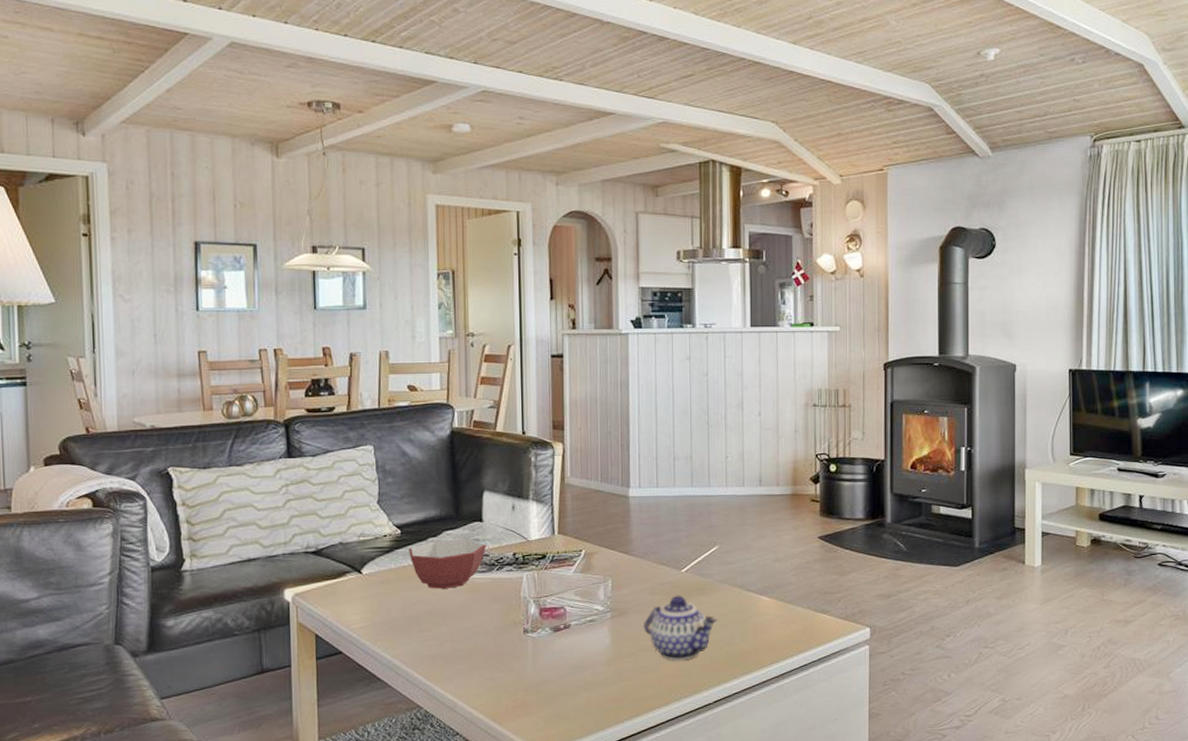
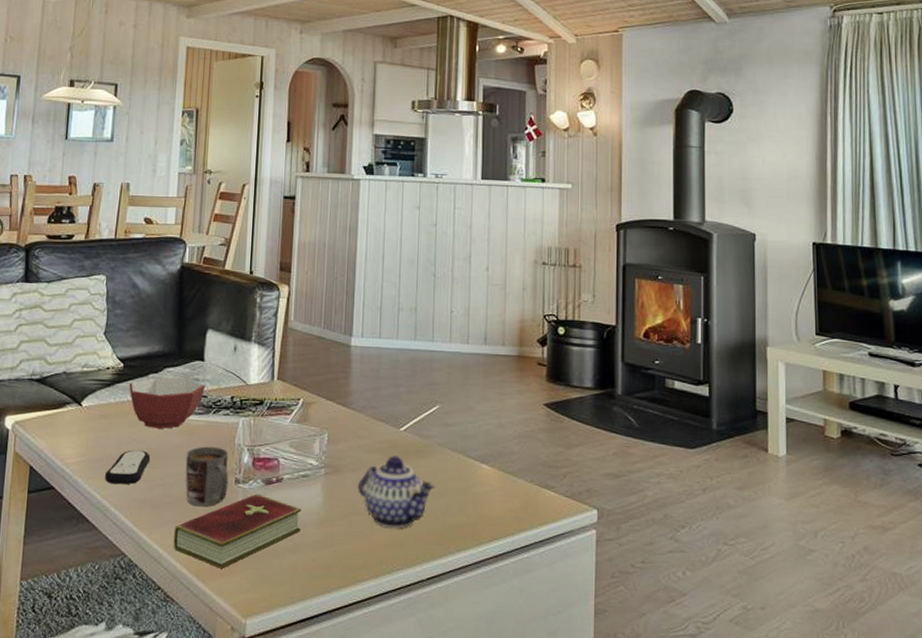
remote control: none [392,610,437,644] -> present [104,450,151,485]
hardcover book: none [467,640,591,711] -> present [173,493,302,568]
mug: none [473,601,517,658] -> present [185,446,229,507]

